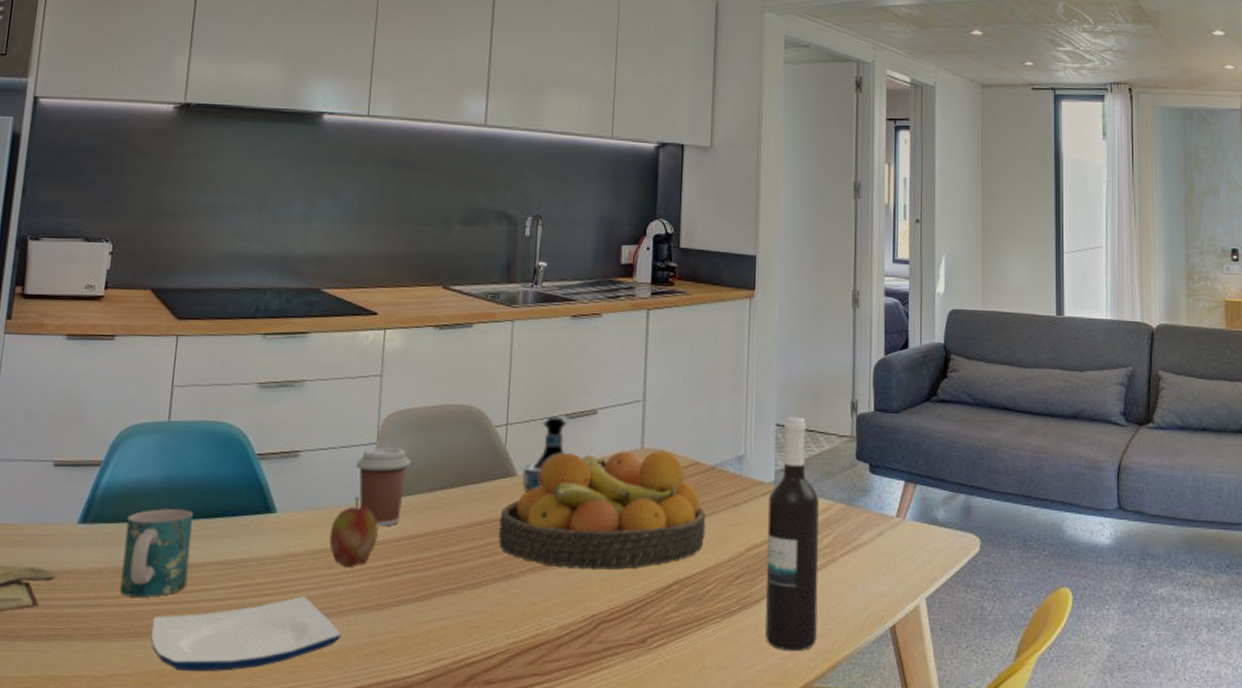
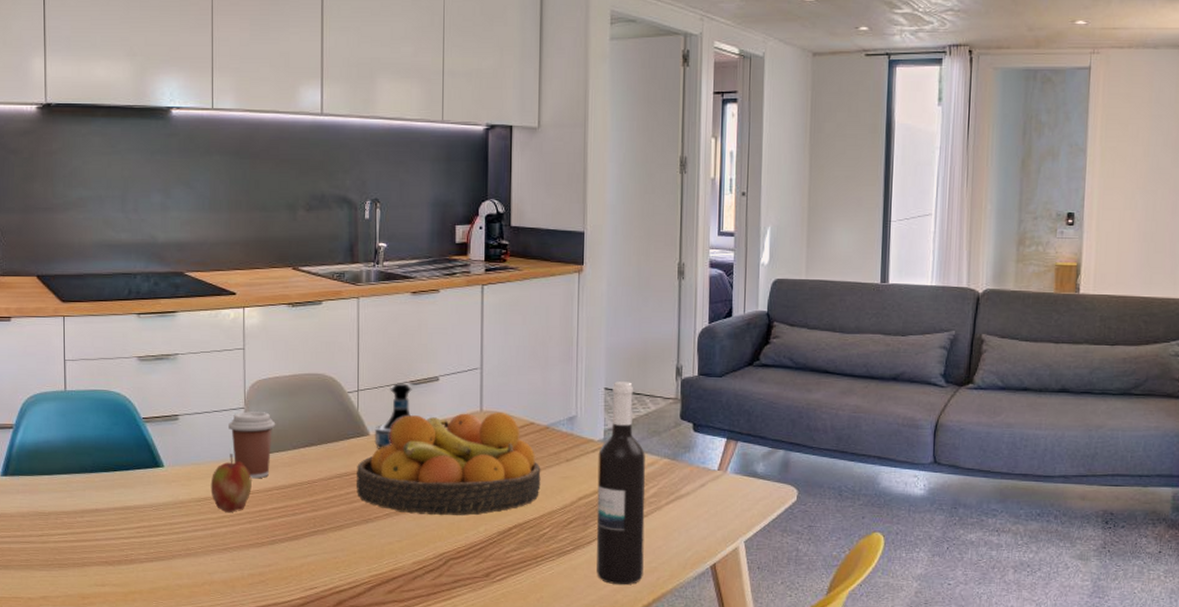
mug: present [119,509,194,597] -> none [40,464,96,536]
plate: present [150,596,341,672] -> none [71,536,227,596]

